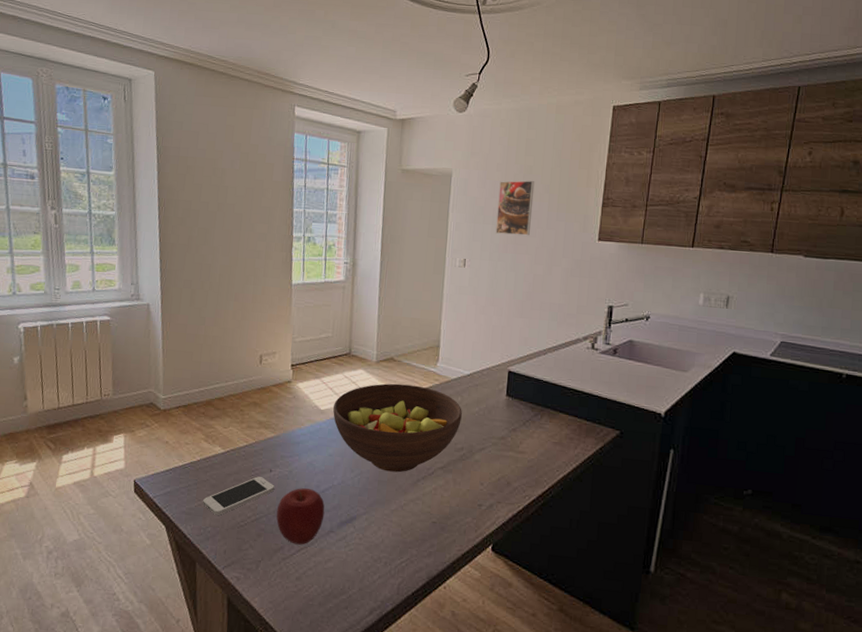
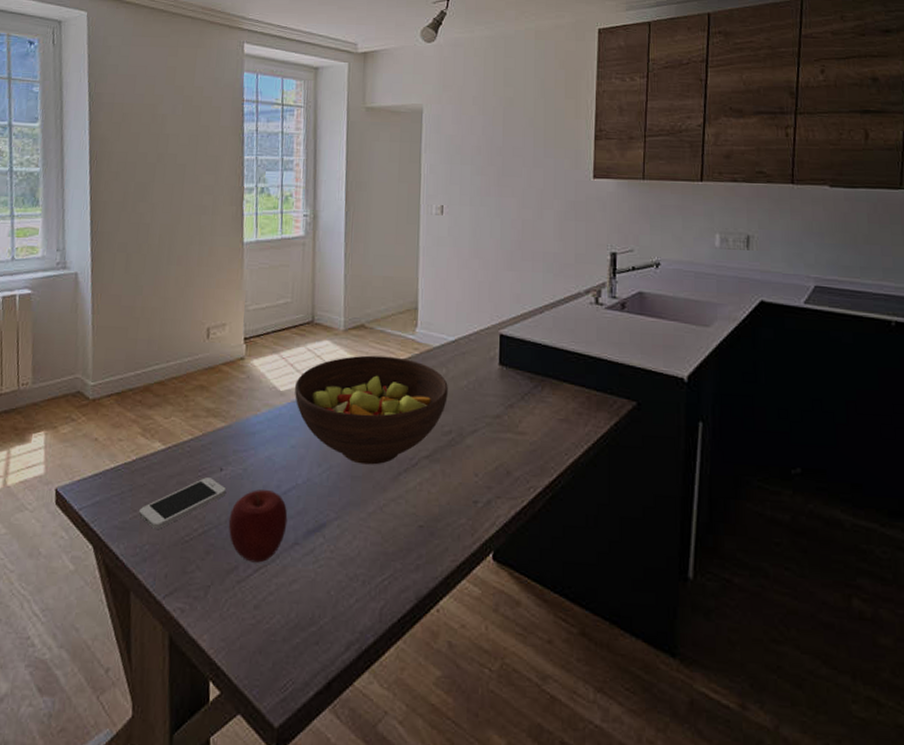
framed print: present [495,180,535,236] -> none [476,113,517,176]

